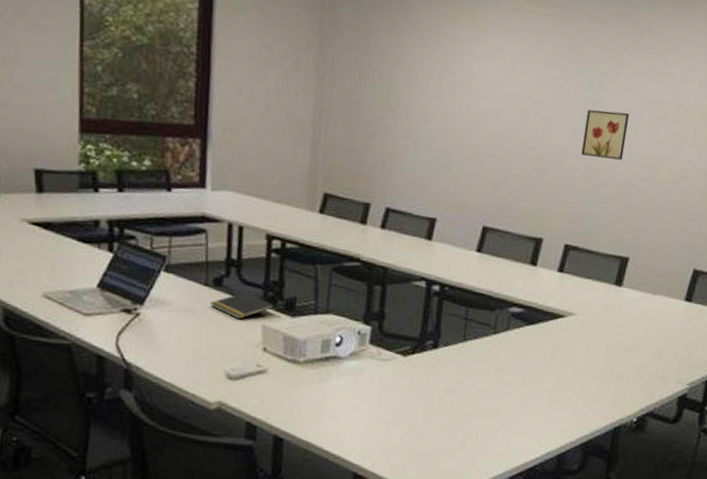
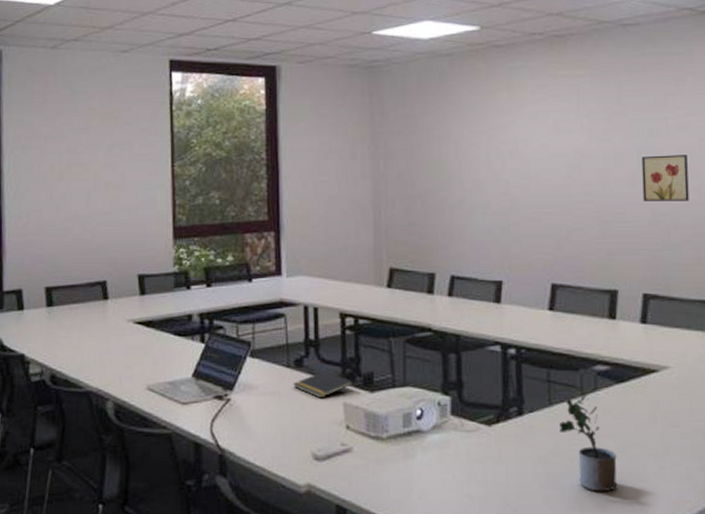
potted plant: none [469,333,516,420] -> present [559,395,618,492]

